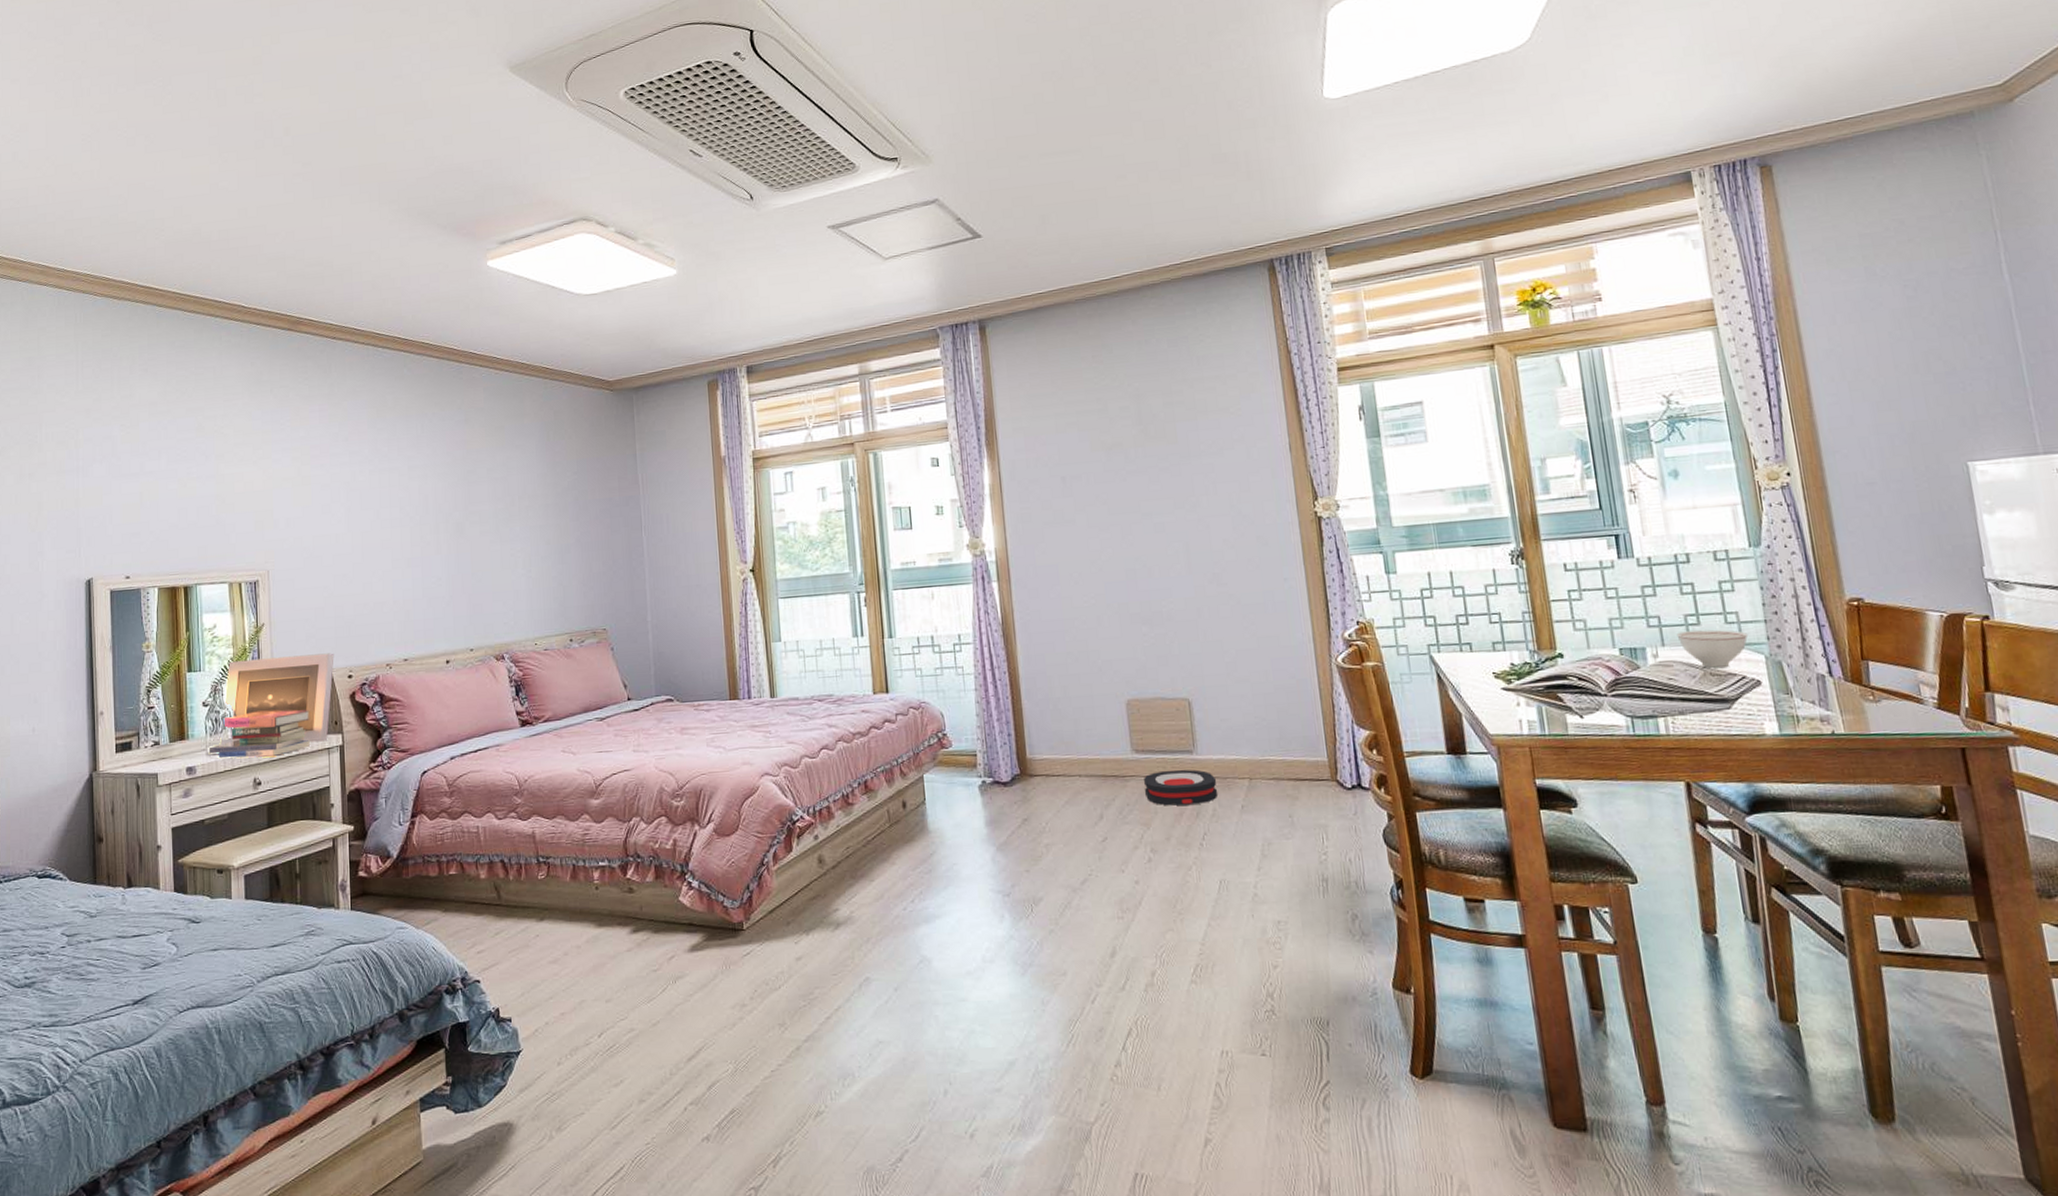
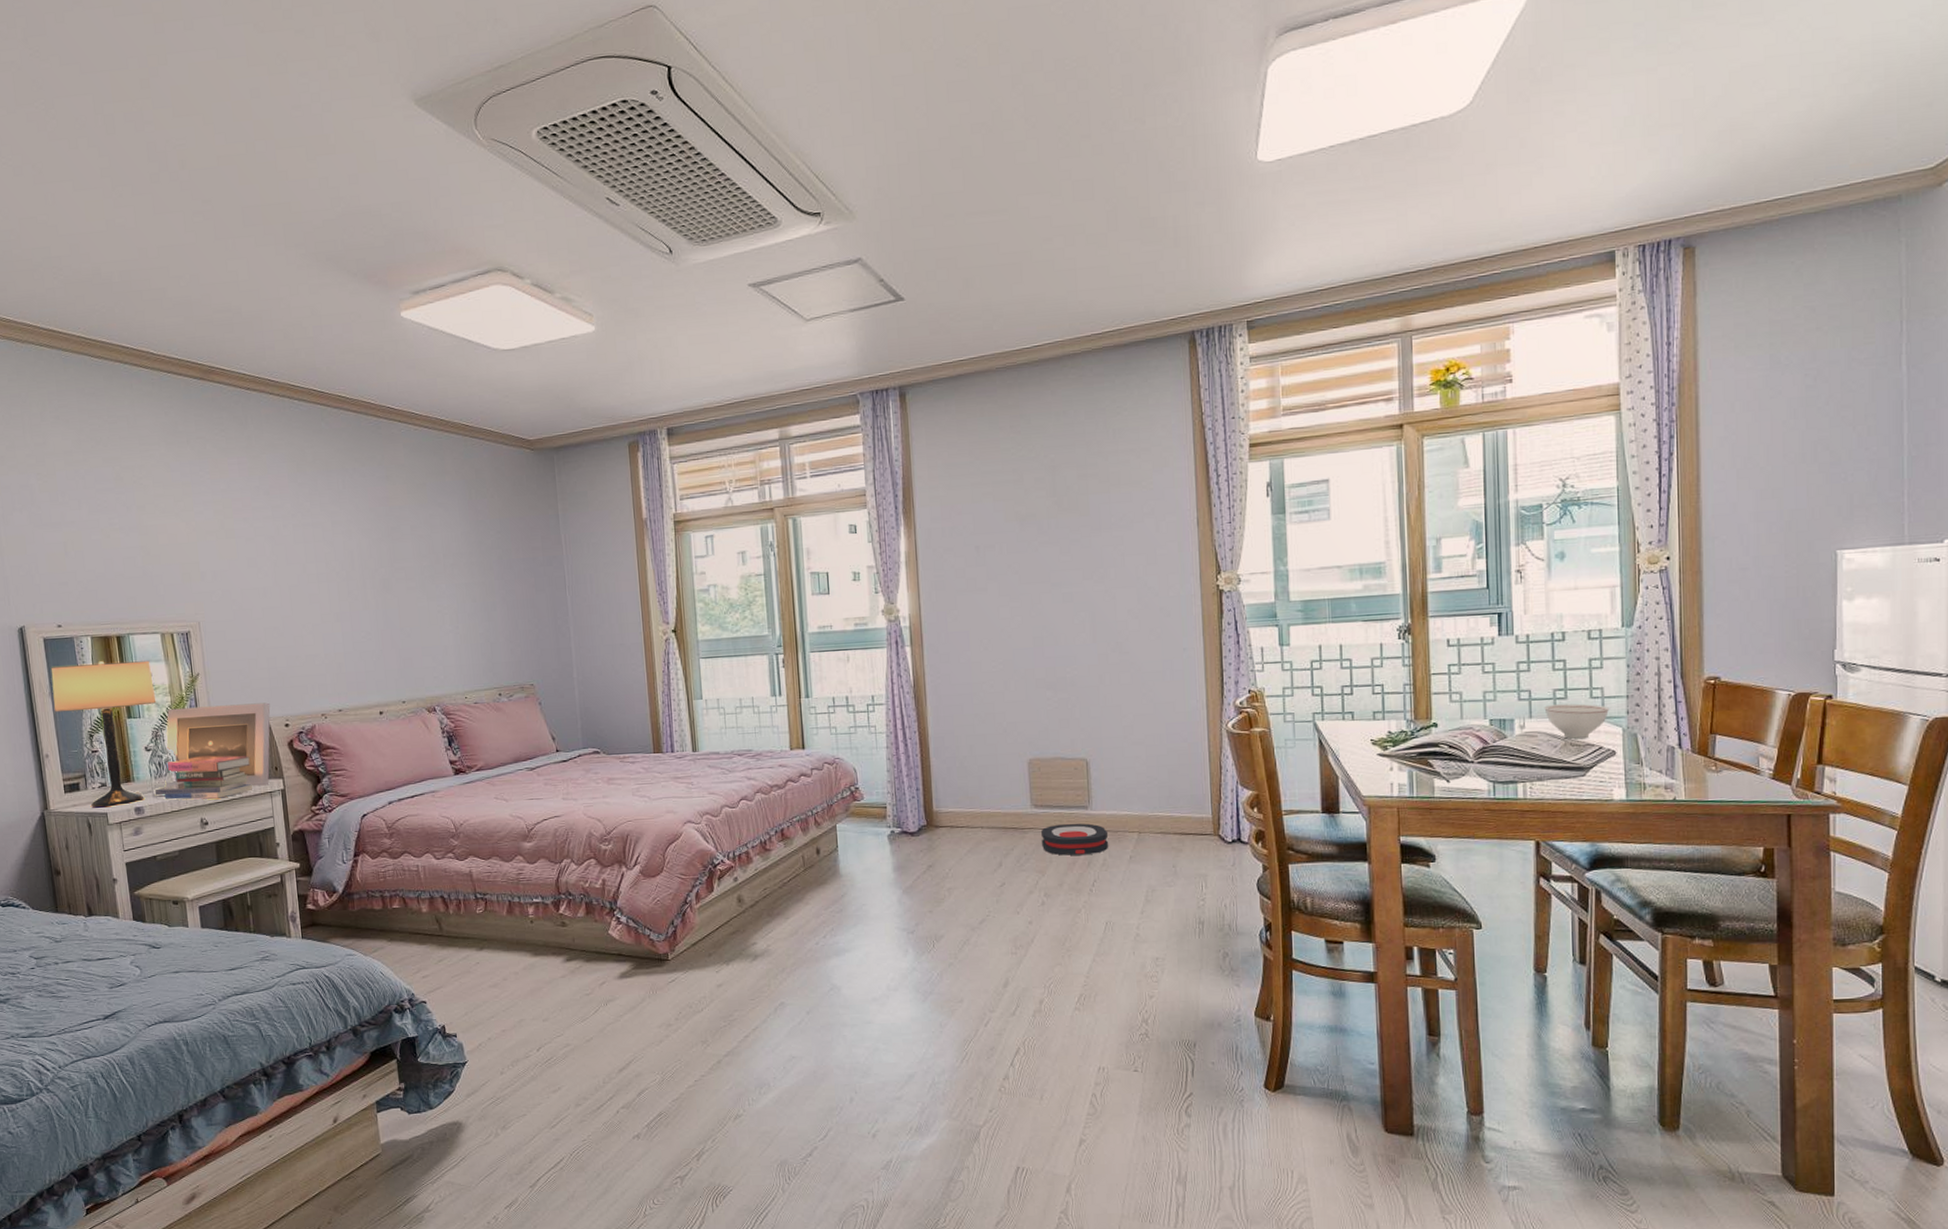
table lamp: none [113,611,219,768] -> present [51,660,157,808]

